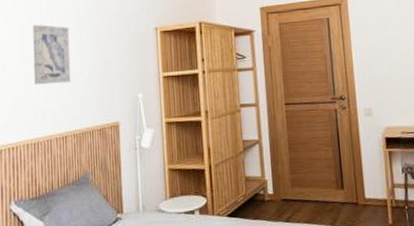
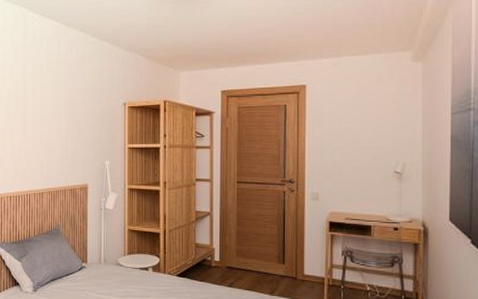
wall art: present [32,24,71,85] -> none [18,92,49,146]

